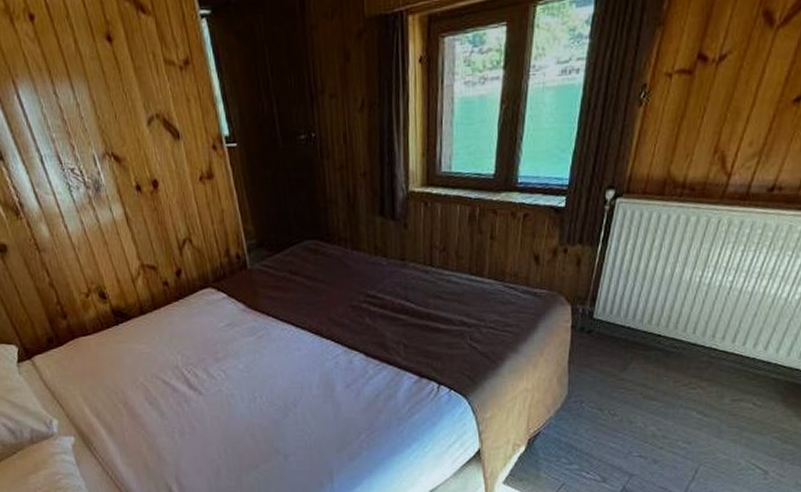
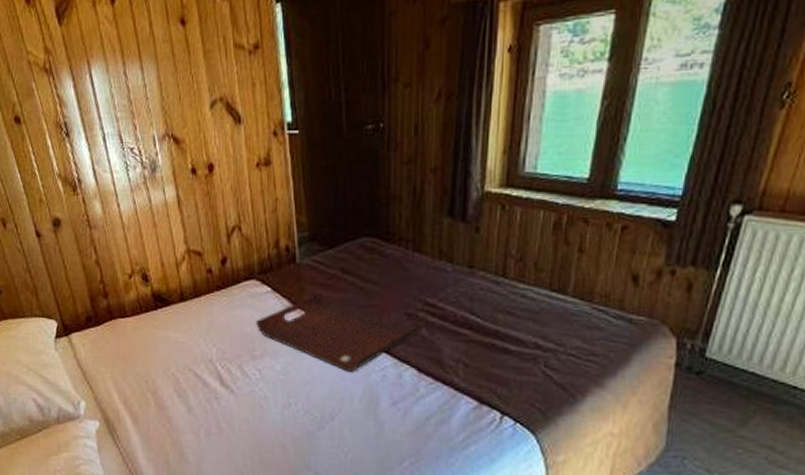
serving tray: none [216,294,367,363] -> present [256,293,424,372]

